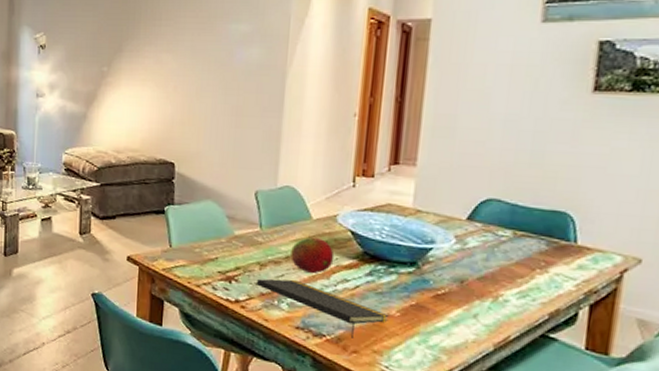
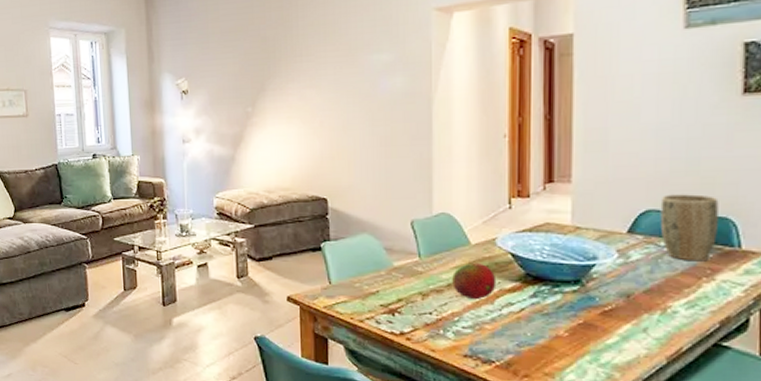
notepad: present [255,278,389,338] -> none [419,307,557,362]
plant pot: none [499,185,560,253] -> present [660,194,719,262]

